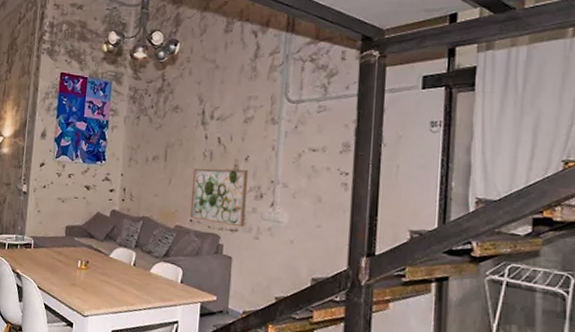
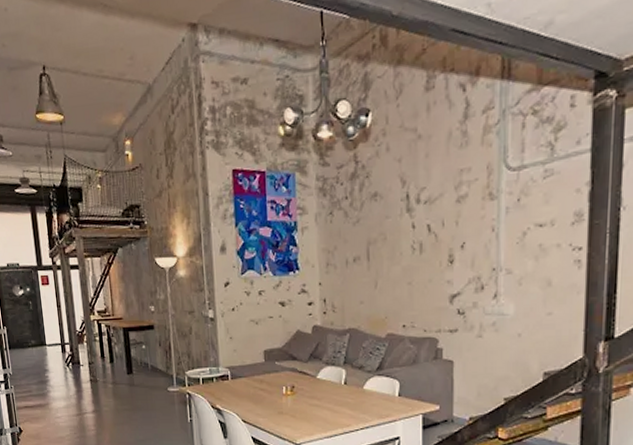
wall art: present [189,167,248,227] -> none [401,259,465,326]

